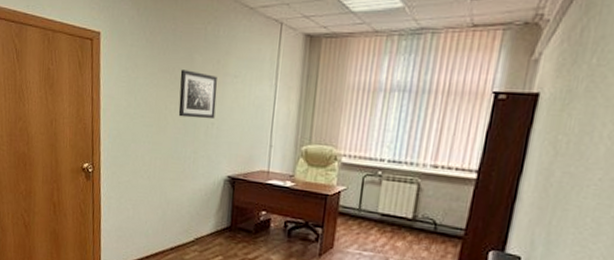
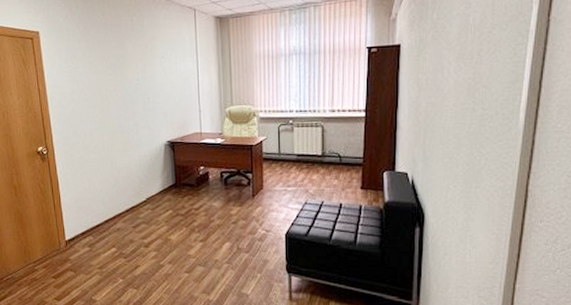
wall art: present [178,69,218,119] -> none [115,56,150,96]

